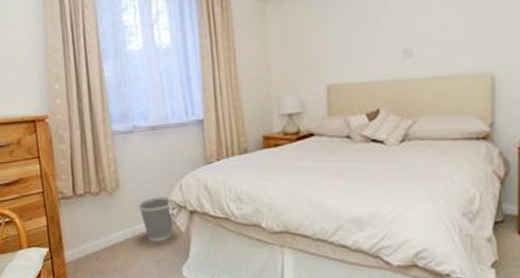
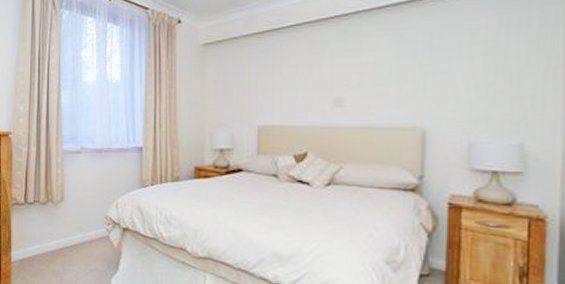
wastebasket: present [138,196,174,241] -> none [78,212,109,253]

